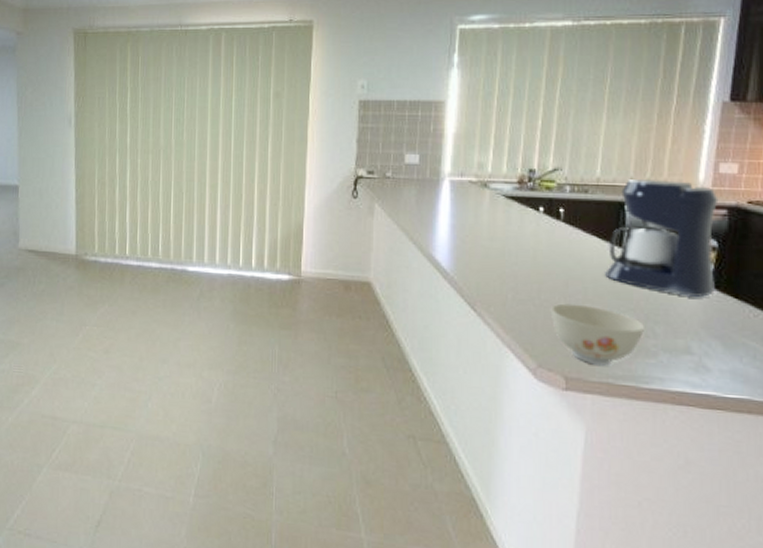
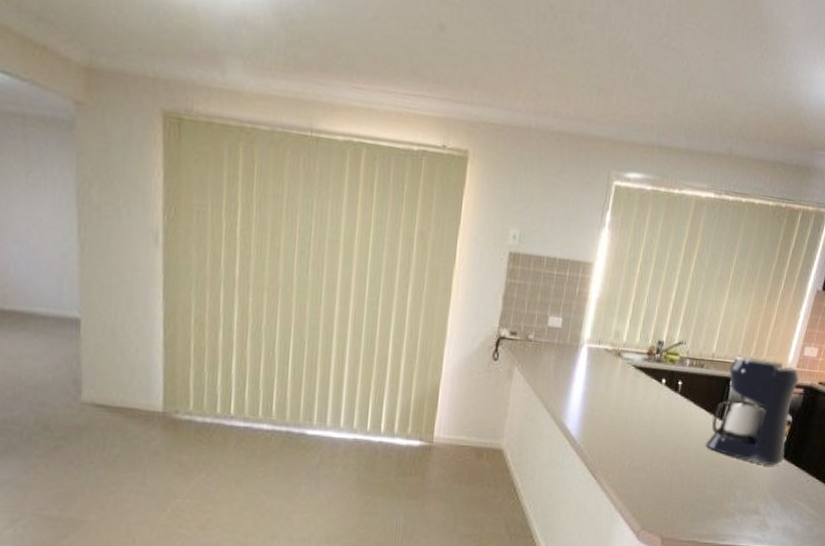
bowl: present [550,303,646,366] -> none [658,471,729,526]

